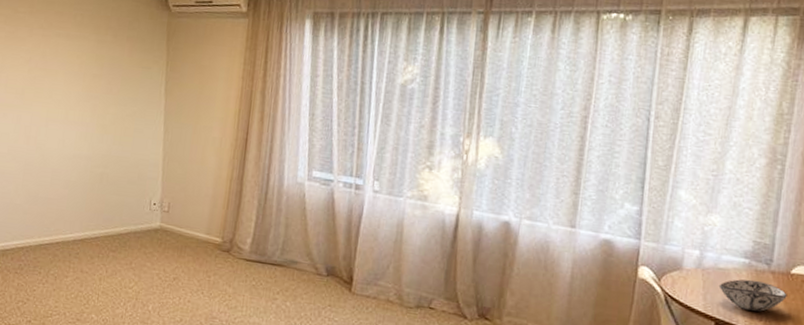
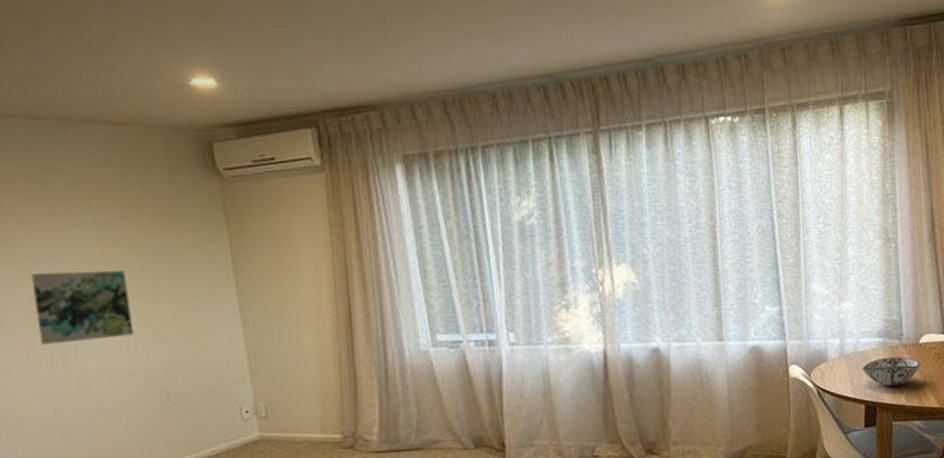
wall art: none [24,67,89,127] -> present [31,270,134,345]

